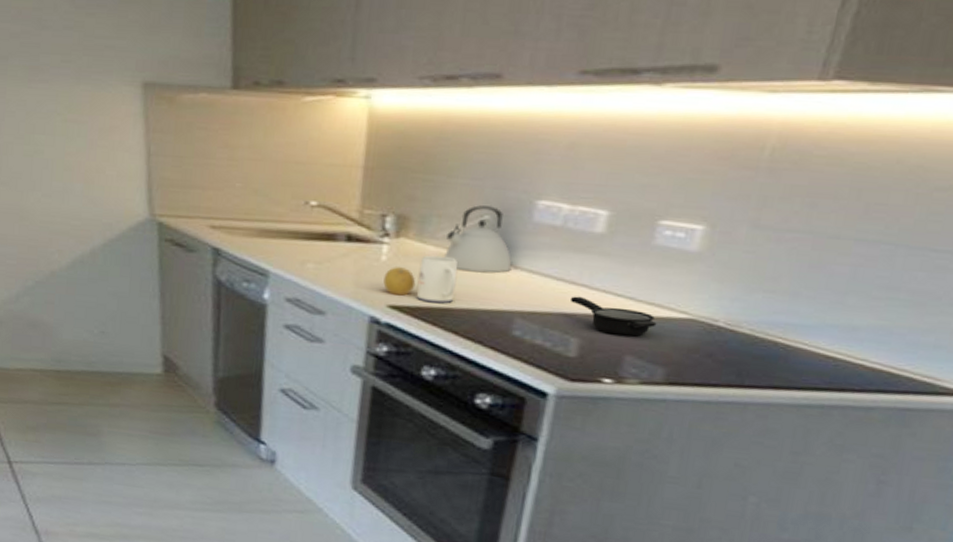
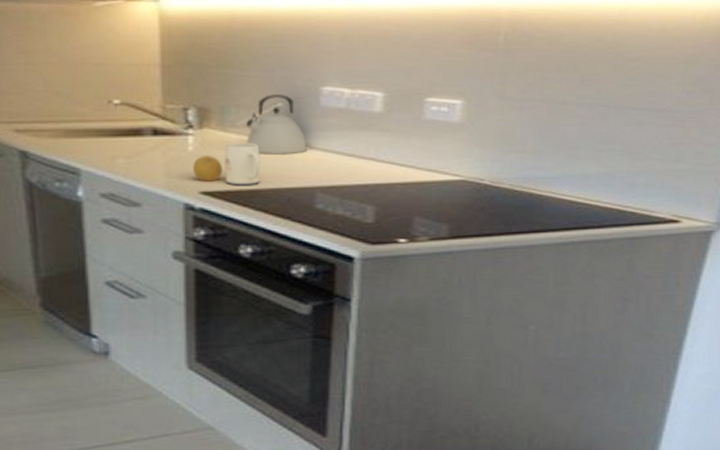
frying pan: present [569,296,657,338] -> none [361,169,436,201]

